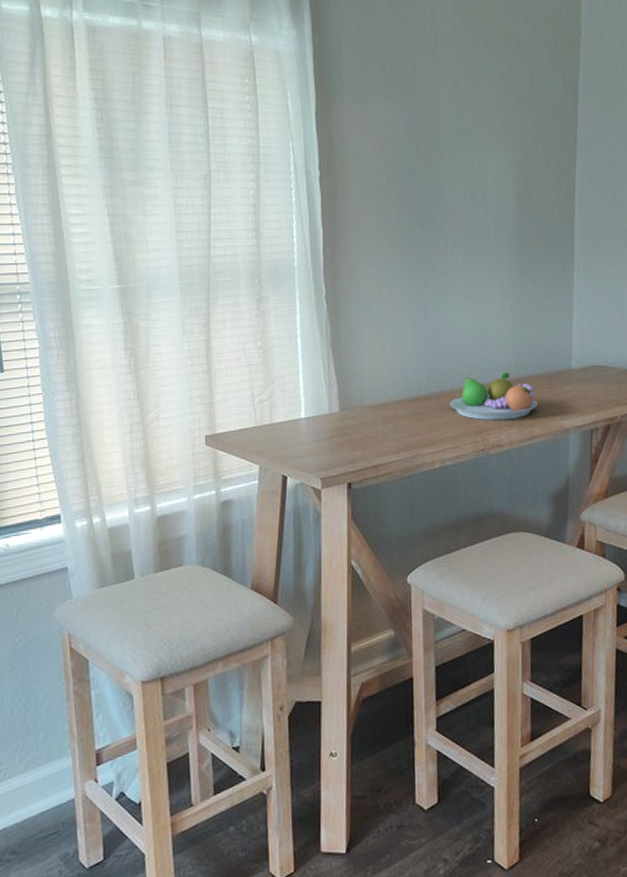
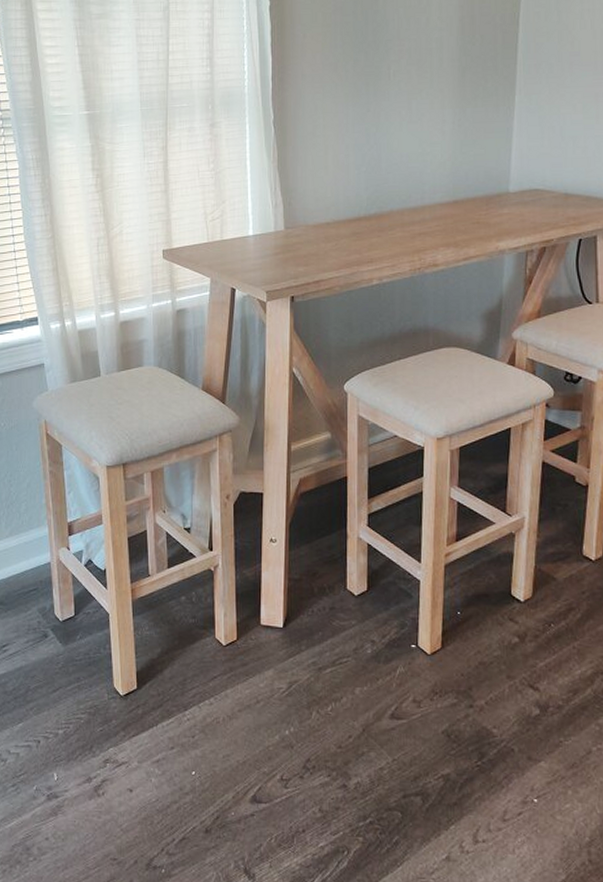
fruit bowl: present [449,372,538,421] -> none [388,194,474,241]

